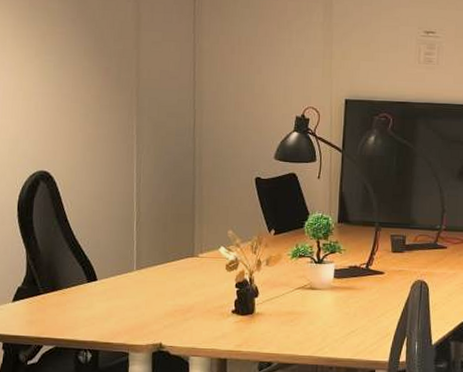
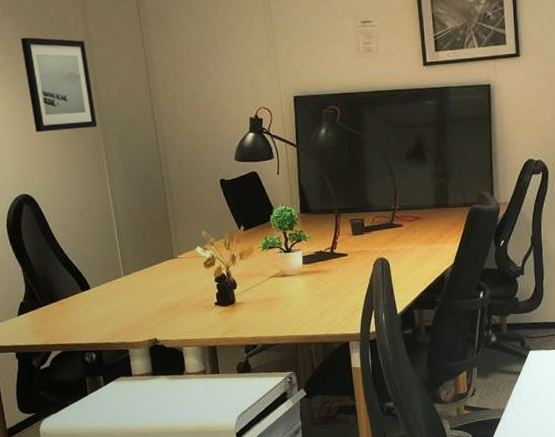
wall art: none [66,10,134,109] -> present [21,37,98,133]

